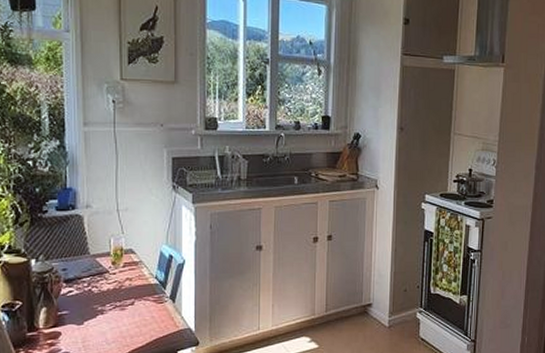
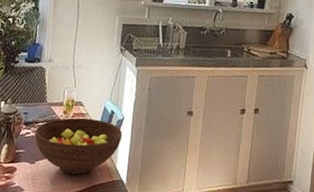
fruit bowl: none [79,266,185,330] -> present [34,117,123,175]

